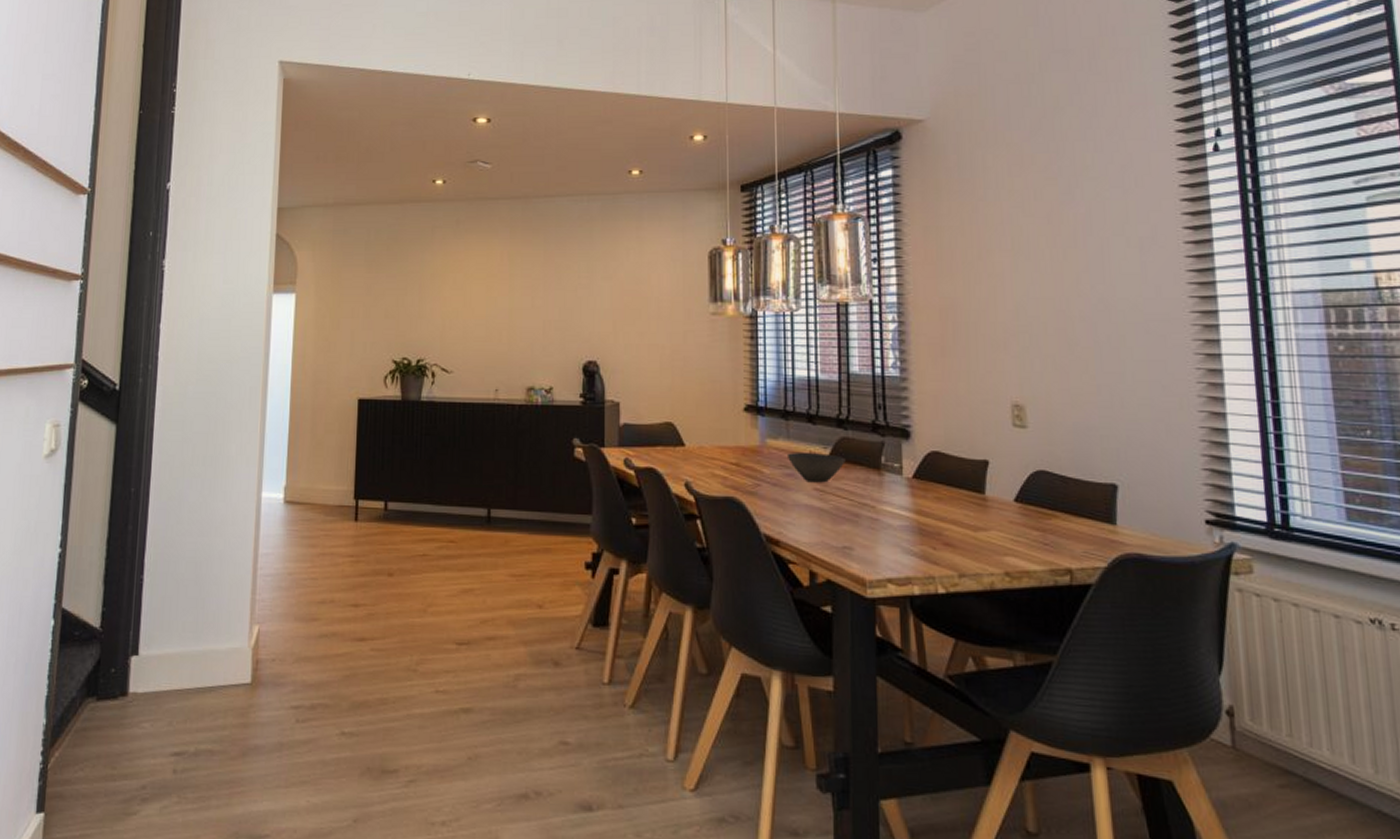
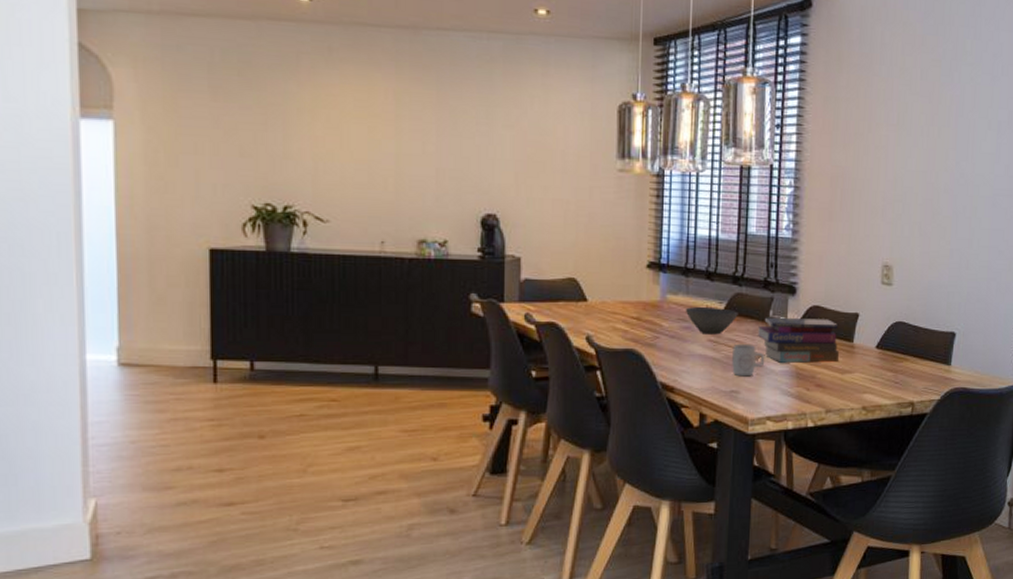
mug: none [840,494,880,531] -> present [731,345,765,377]
books: none [869,464,968,518] -> present [758,317,839,363]

